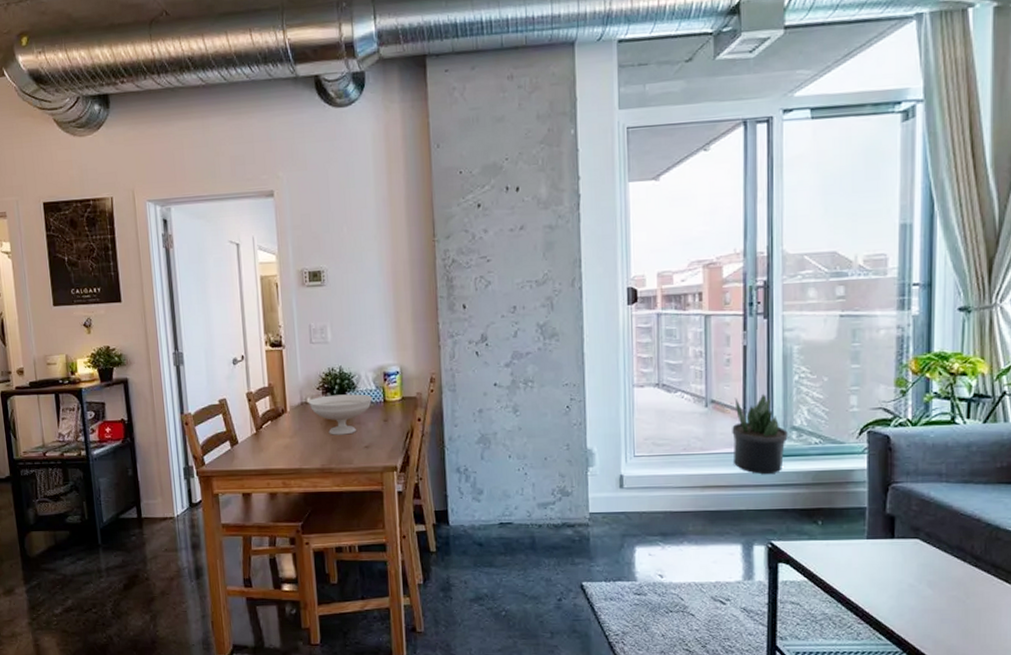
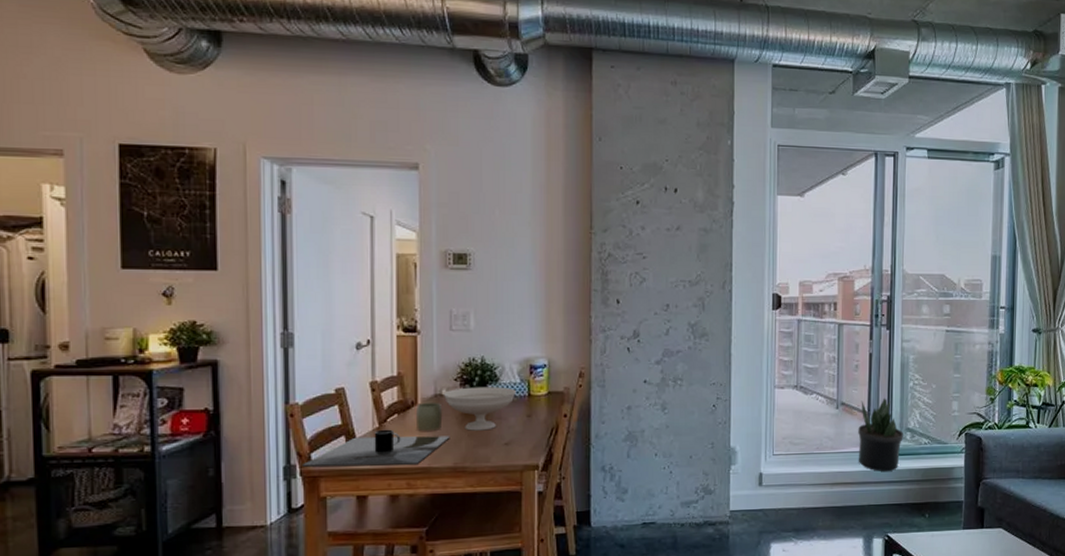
place setting: none [197,434,317,468] -> present [301,429,450,467]
mug: none [285,410,309,437] -> present [415,403,443,432]

